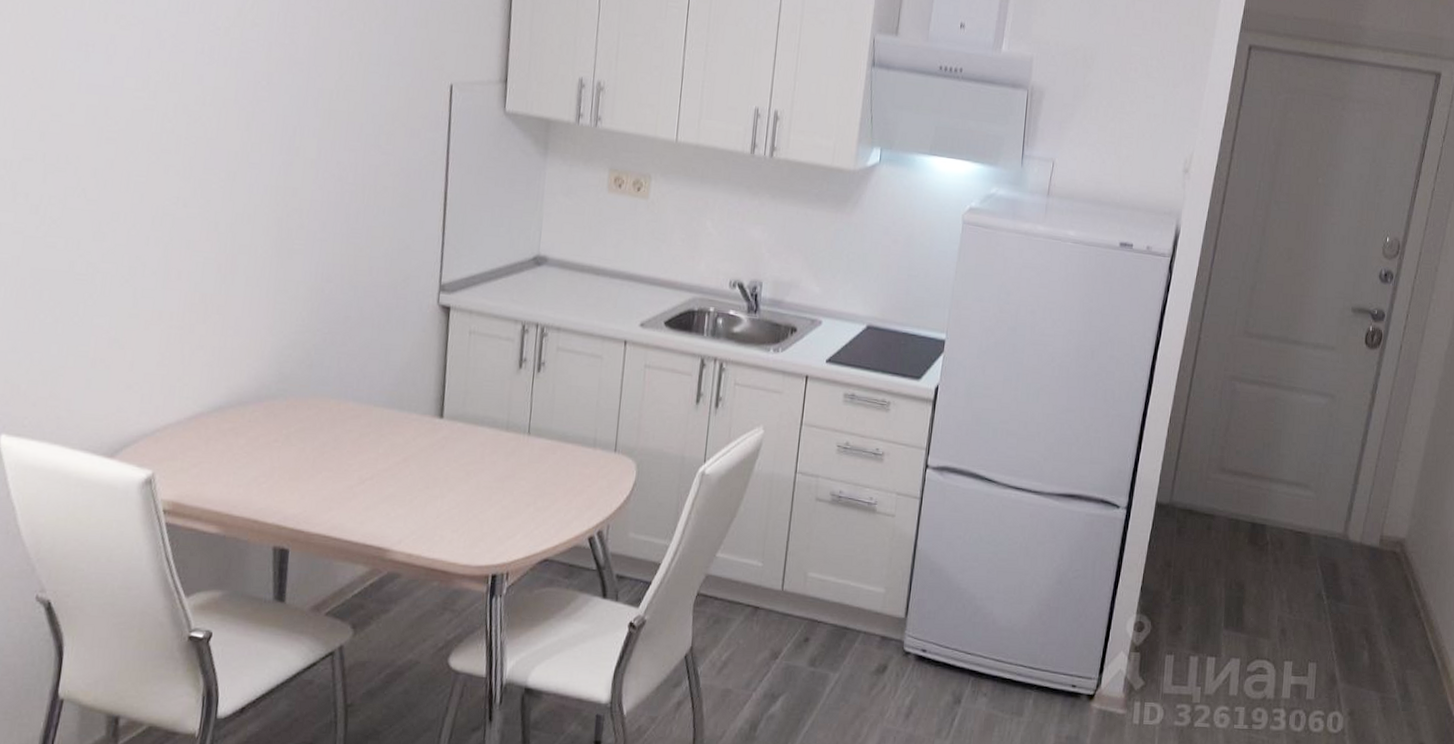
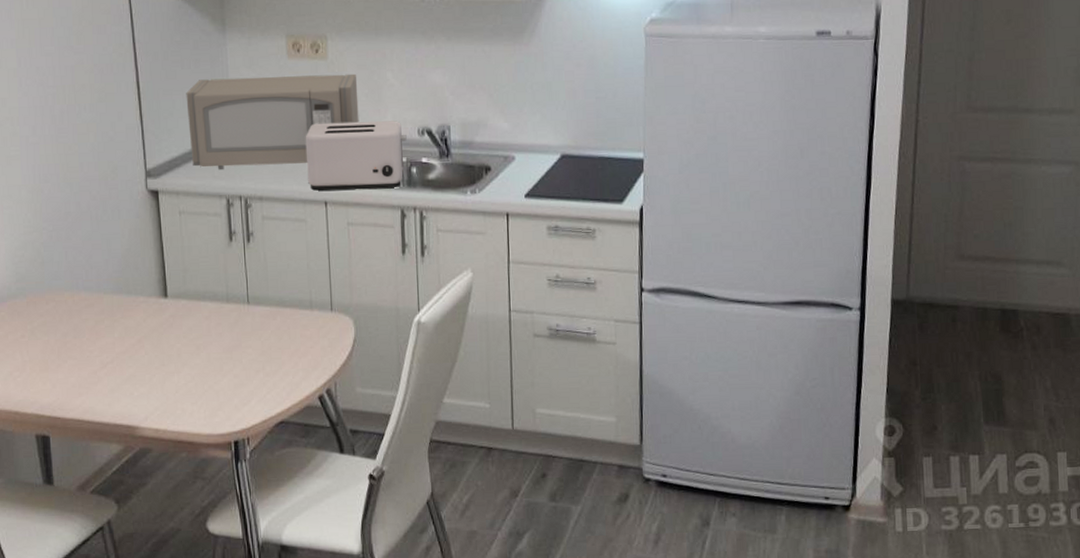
microwave: none [491,200,675,299] -> present [186,73,359,171]
toaster: none [610,261,718,337] -> present [305,121,407,191]

